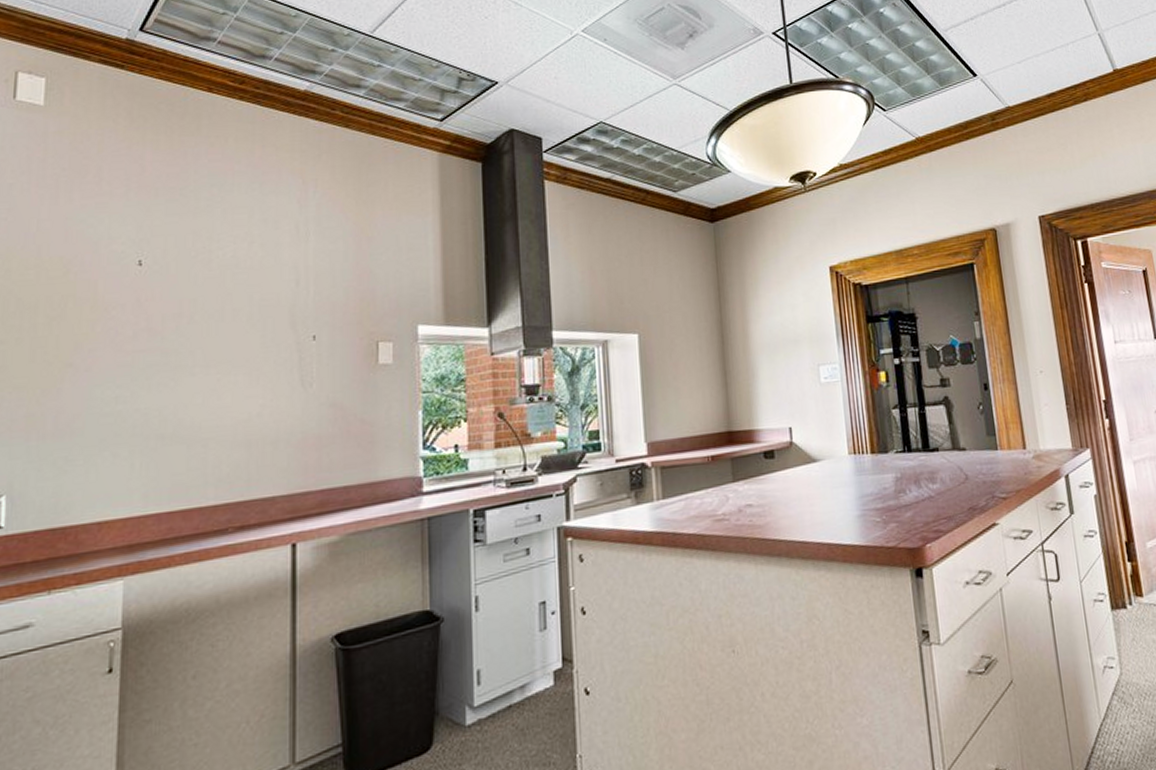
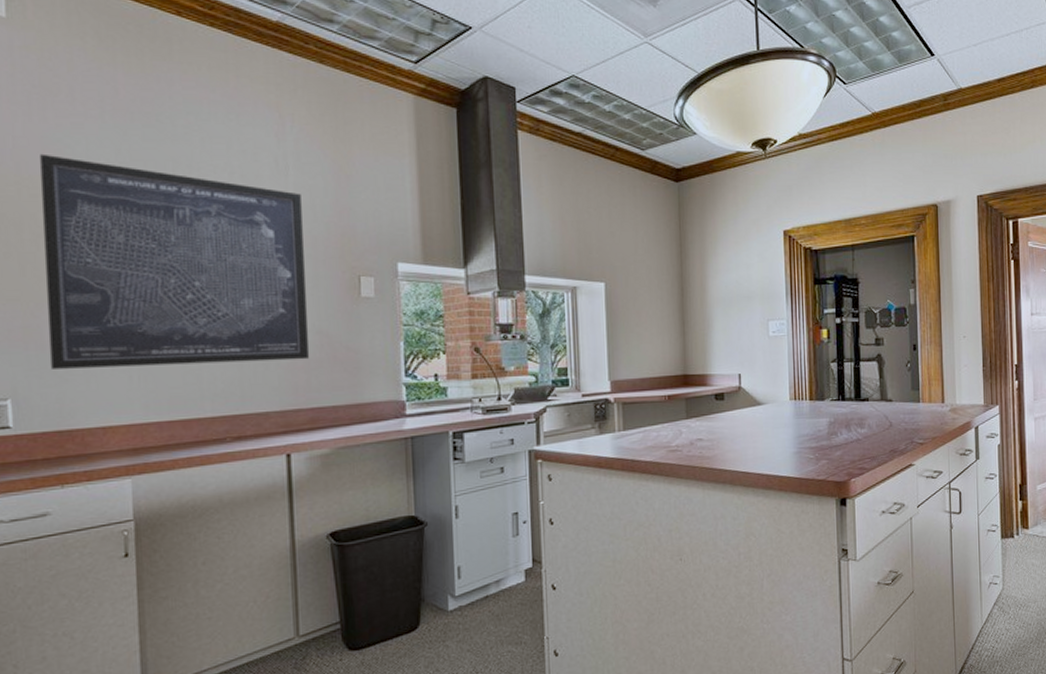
wall art: none [49,235,322,461] -> present [39,153,310,369]

